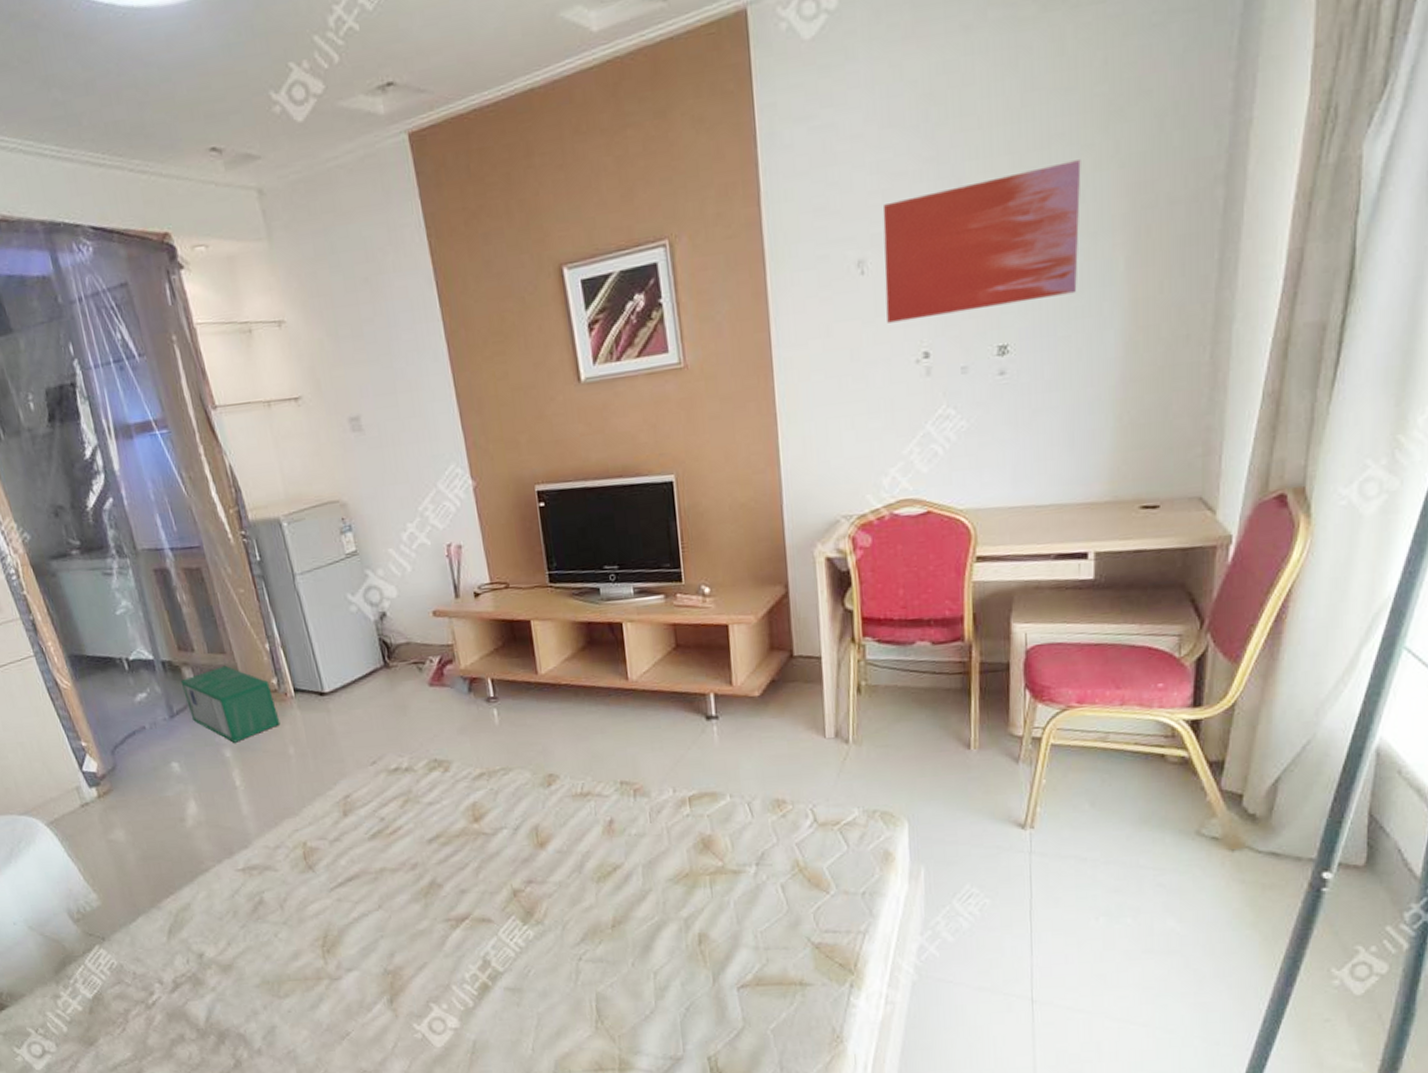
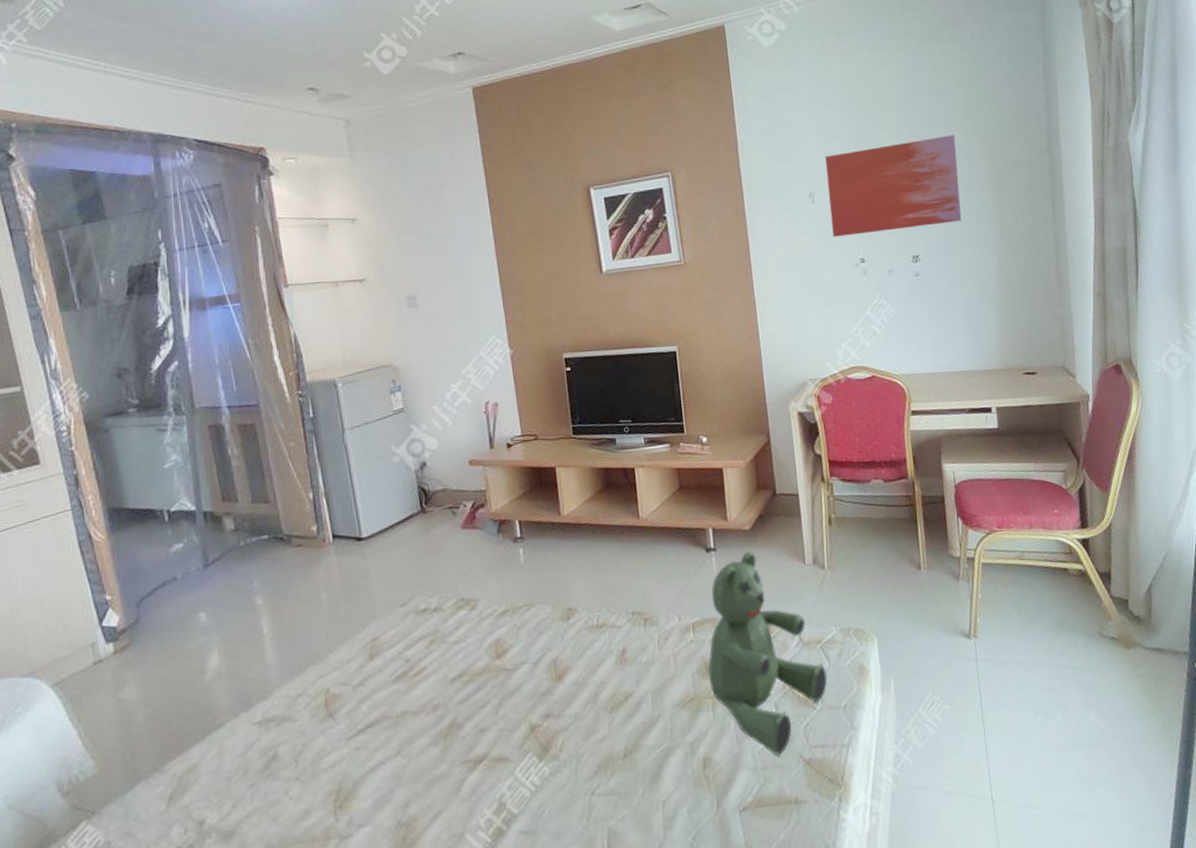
storage bin: present [180,665,281,743] -> none [220,514,316,590]
teddy bear: none [706,720,845,937] -> present [708,550,828,755]

